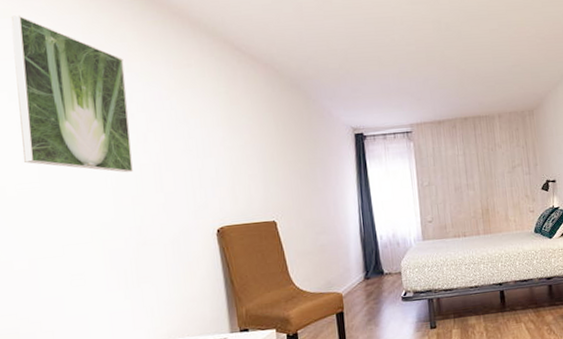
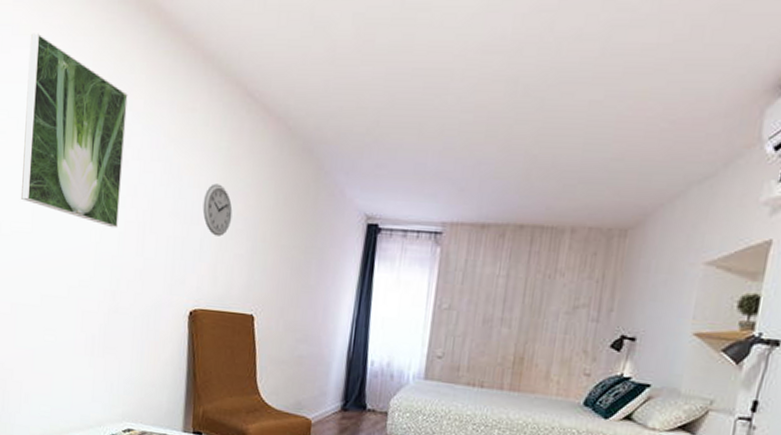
wall clock: none [212,121,241,164] -> present [202,183,233,237]

